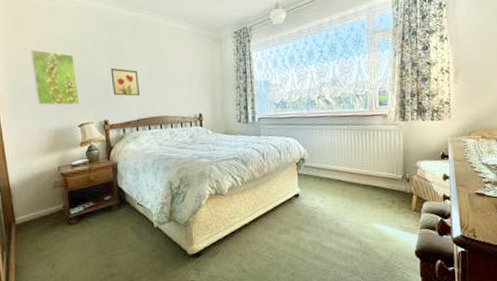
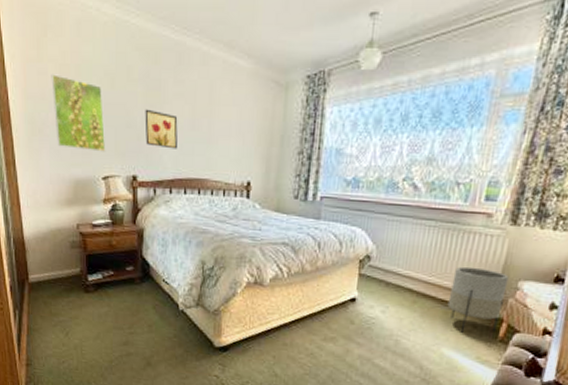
planter: none [369,155,410,210] -> present [447,266,509,334]

